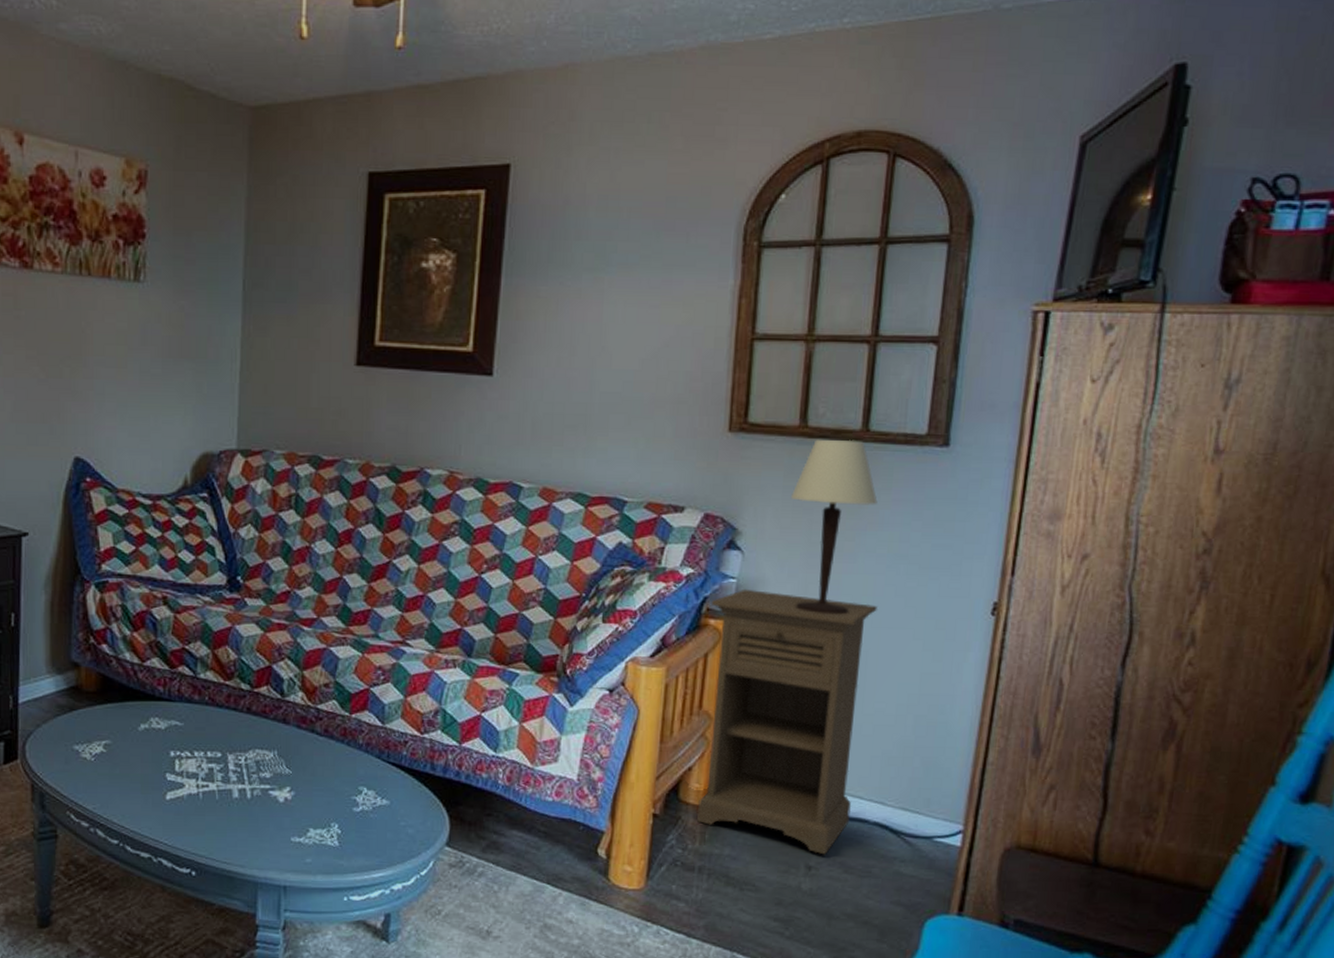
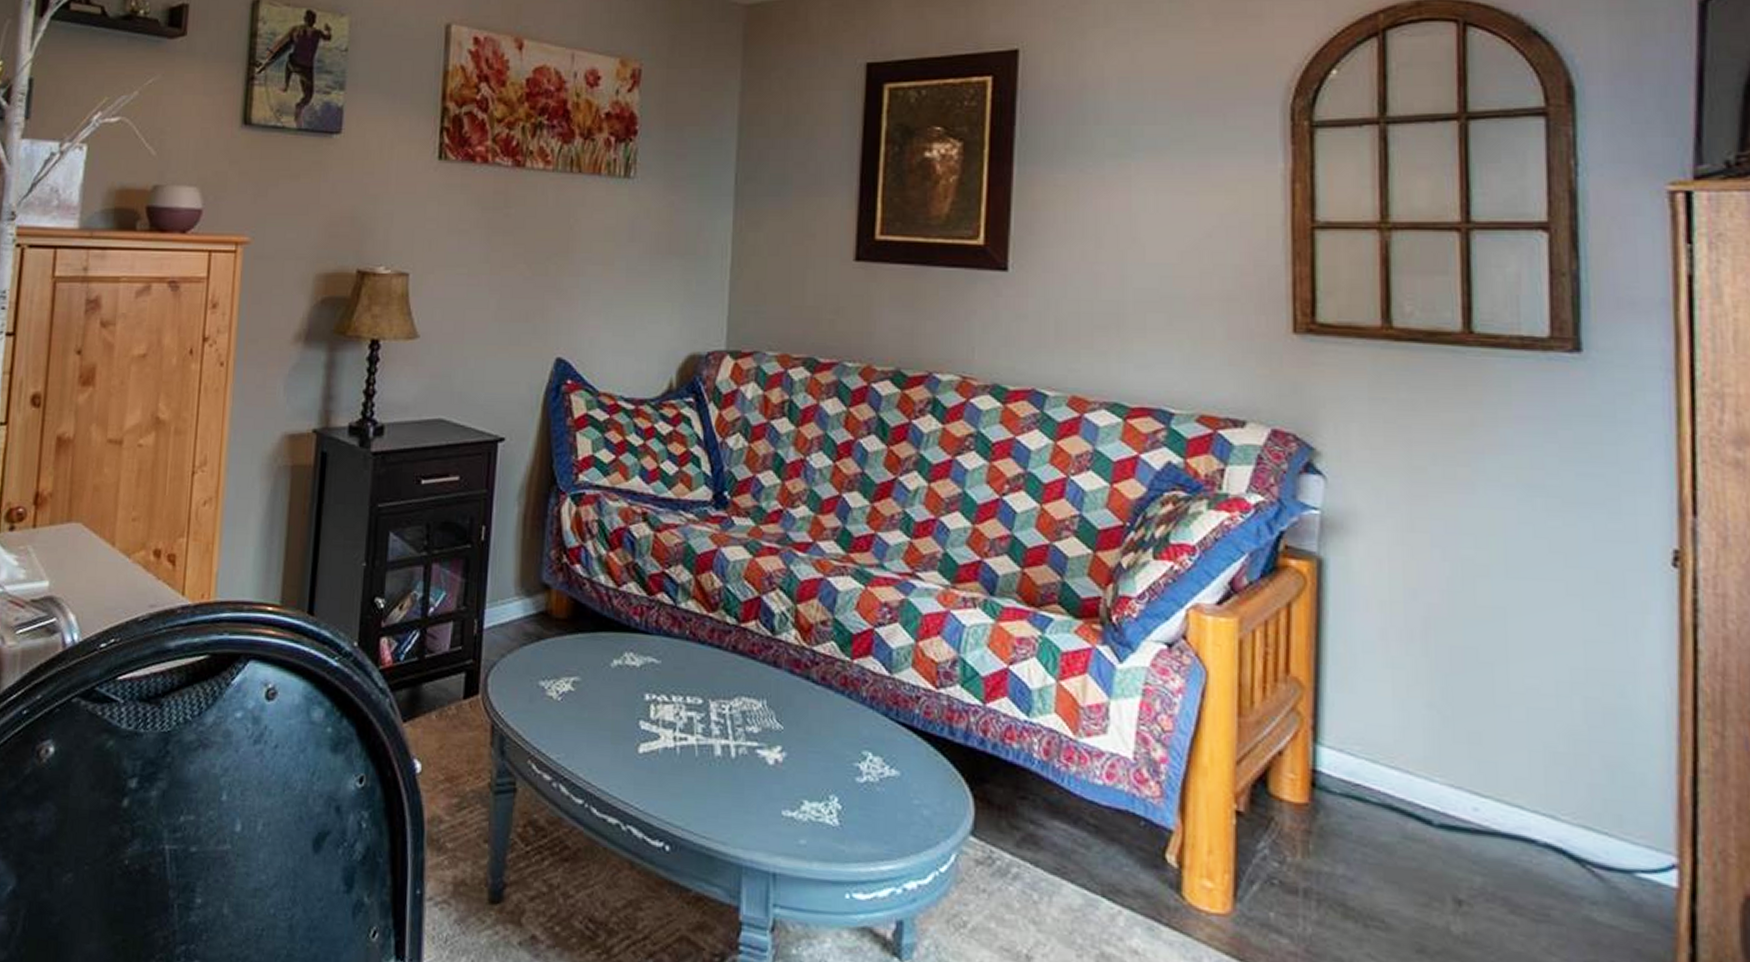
nightstand: present [697,589,877,855] -> none [1289,522,1512,886]
table lamp: present [790,439,878,615] -> none [1379,342,1495,560]

